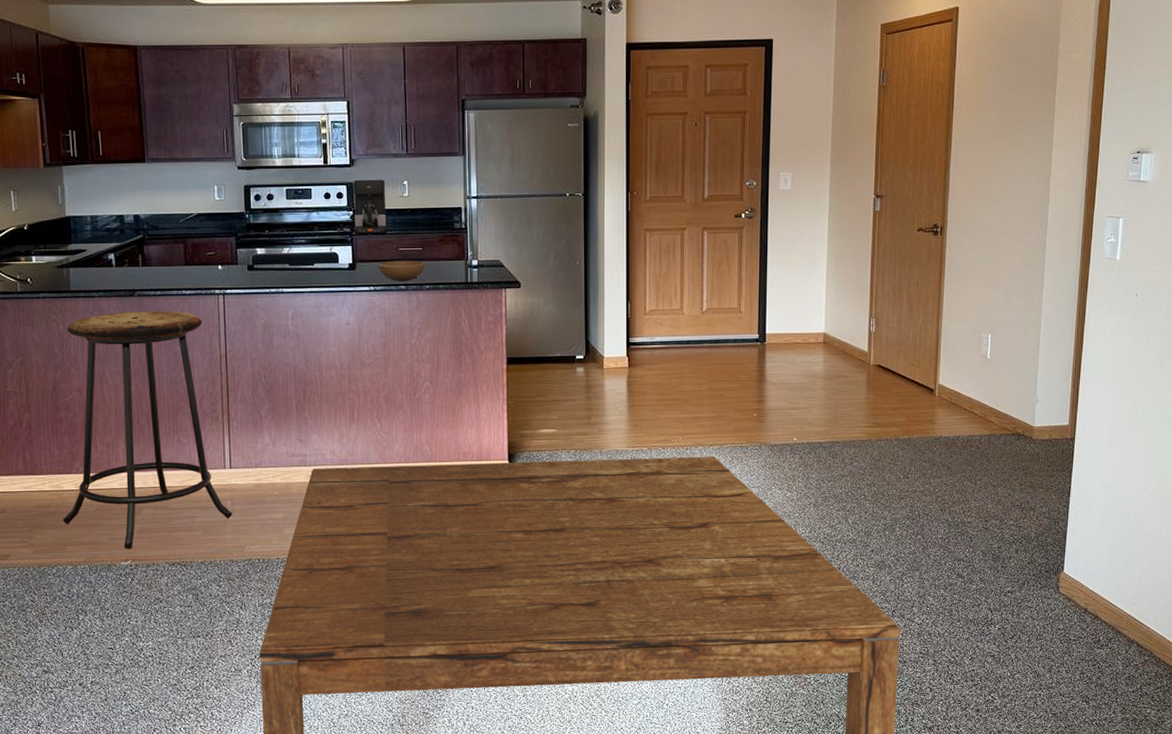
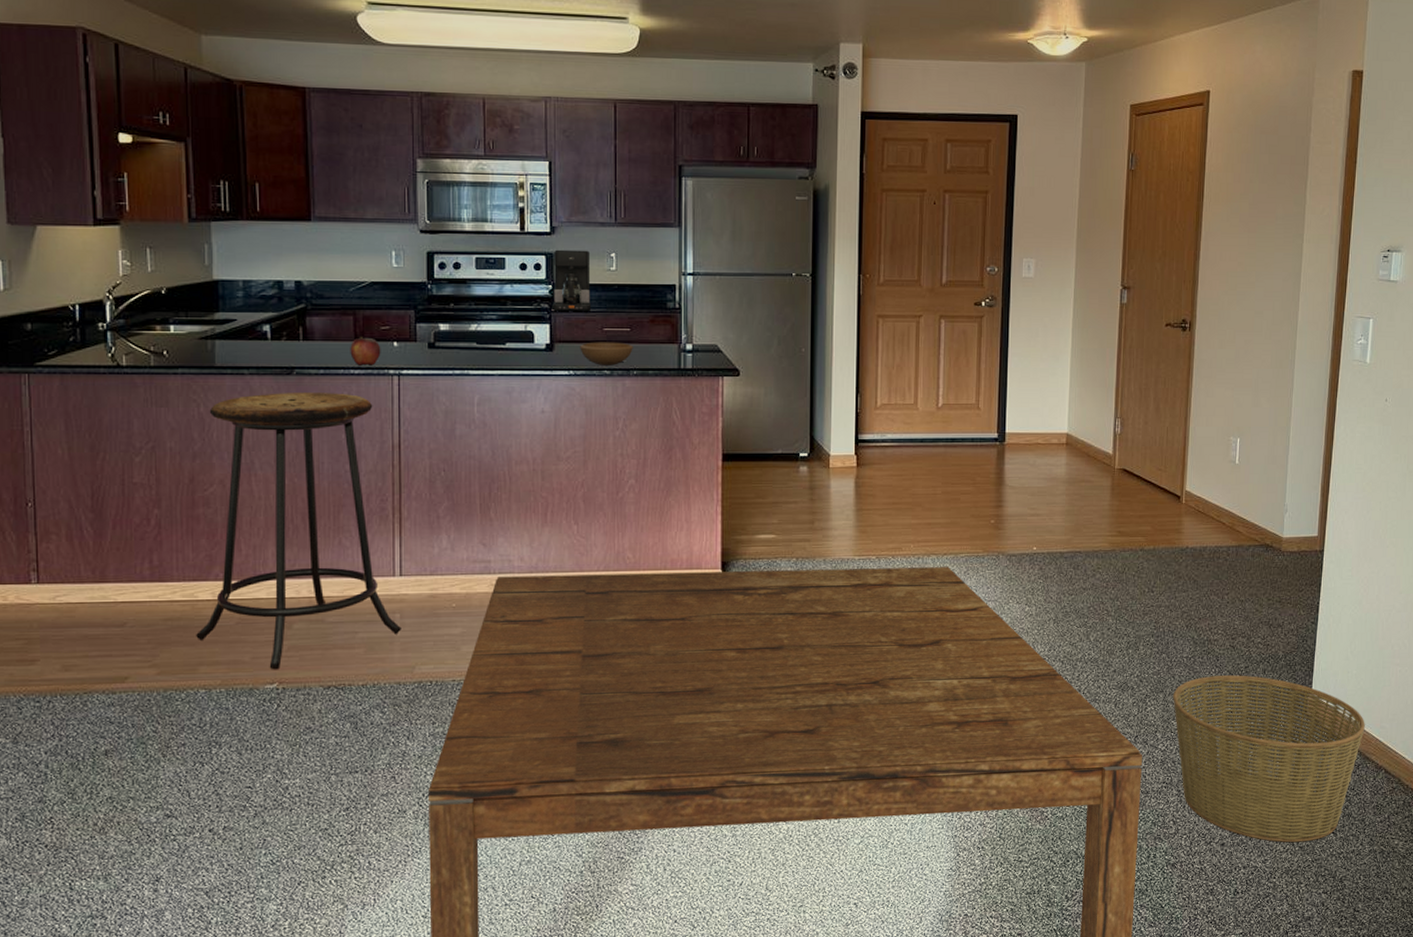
fruit: none [182,262,208,288] -> present [350,337,381,367]
basket: none [928,555,1117,710] -> present [1173,675,1365,843]

